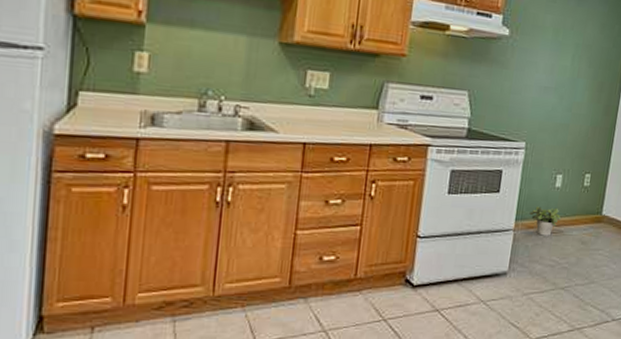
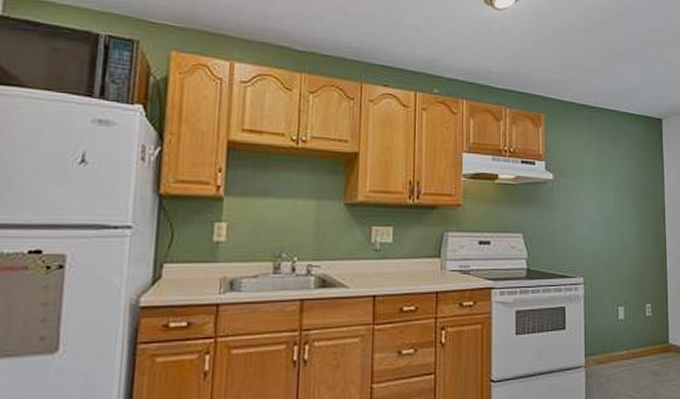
potted plant: present [529,206,561,236] -> none [597,340,629,370]

